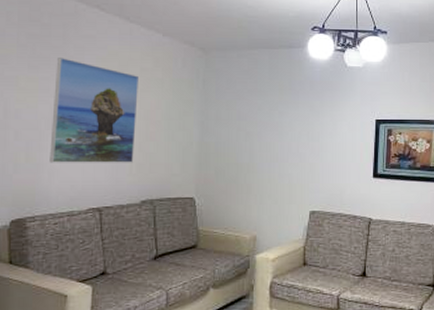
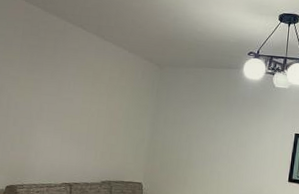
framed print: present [49,58,138,163] -> none [37,64,107,151]

